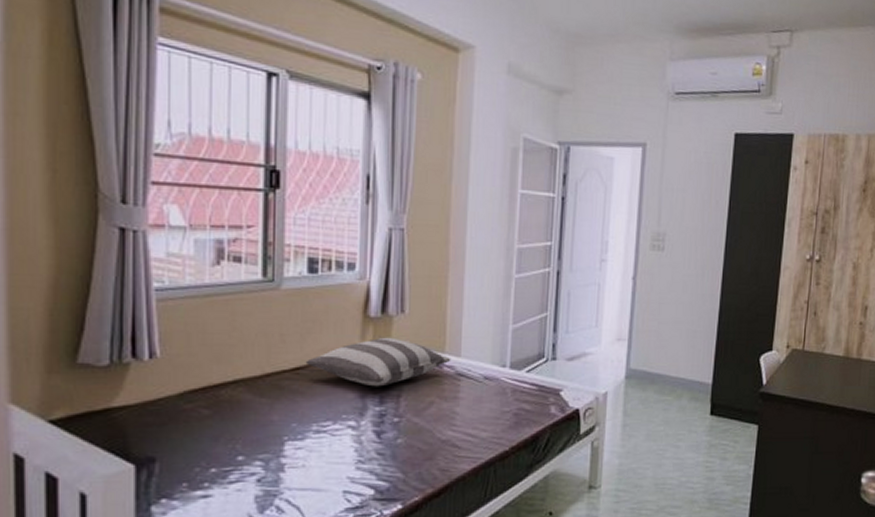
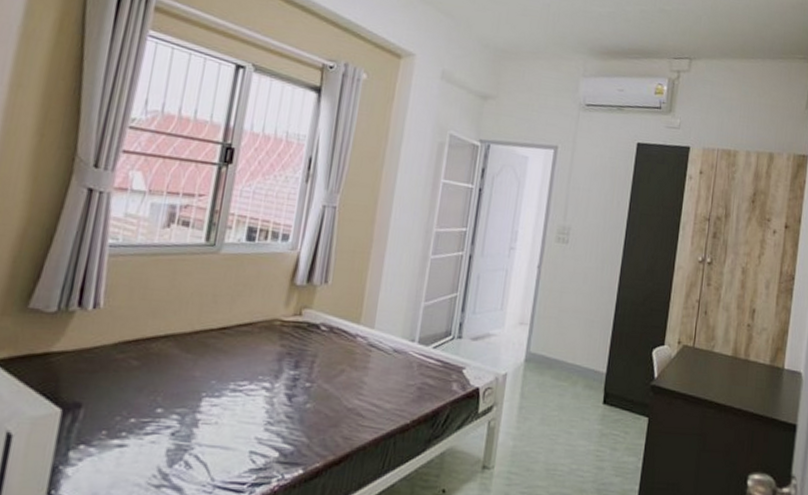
pillow: present [305,337,451,387] -> none [232,304,366,352]

